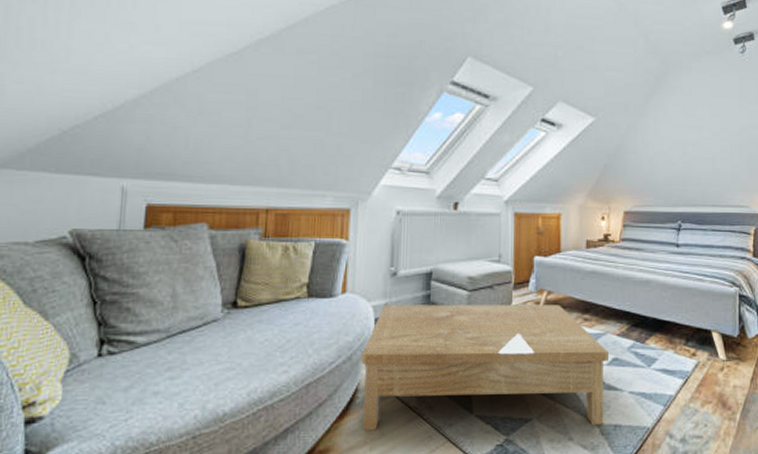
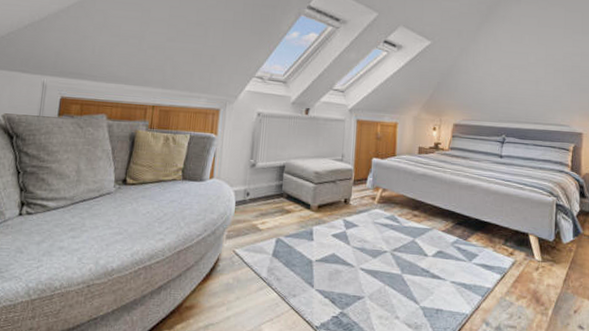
coffee table: present [361,304,609,430] -> none [222,190,434,307]

